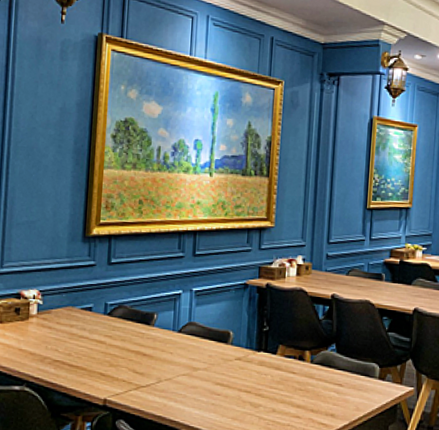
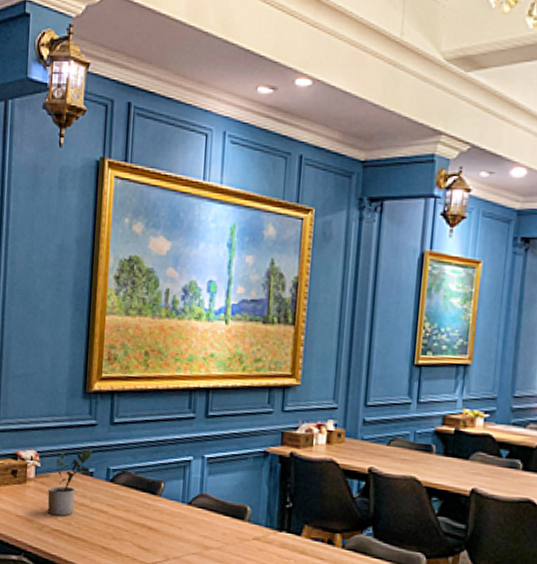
potted plant: none [48,286,92,348] -> present [47,448,93,516]

